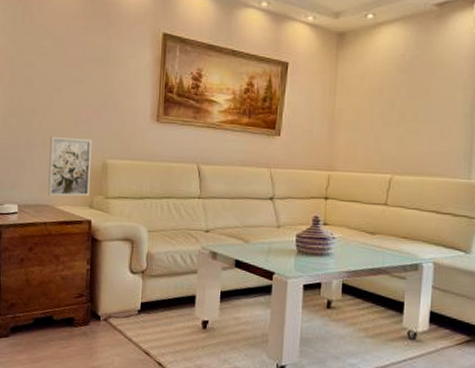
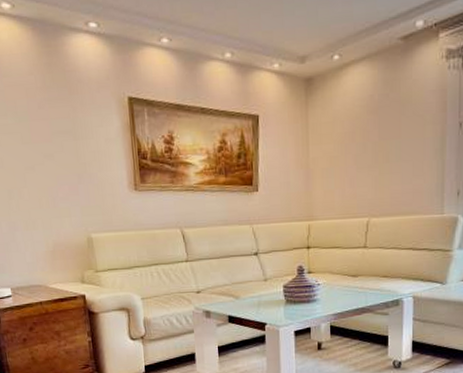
wall art: present [48,137,92,197] -> none [31,215,80,275]

